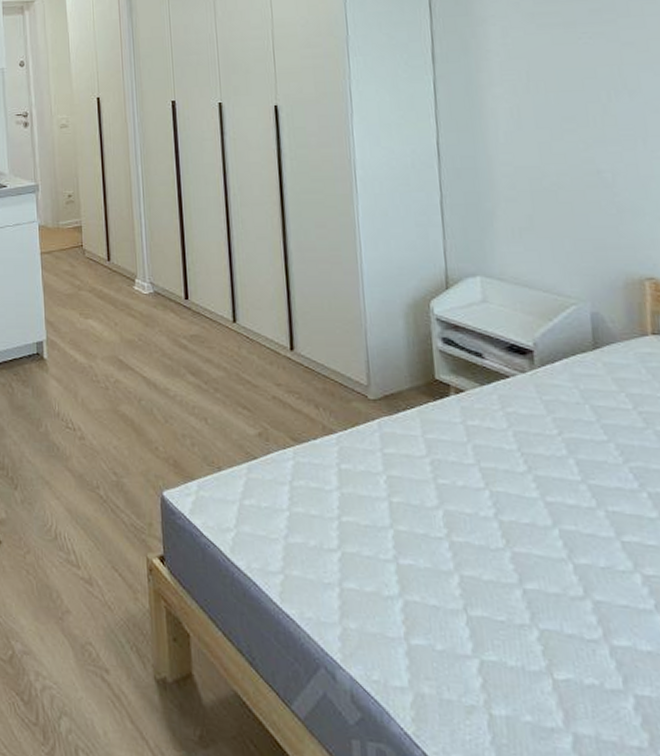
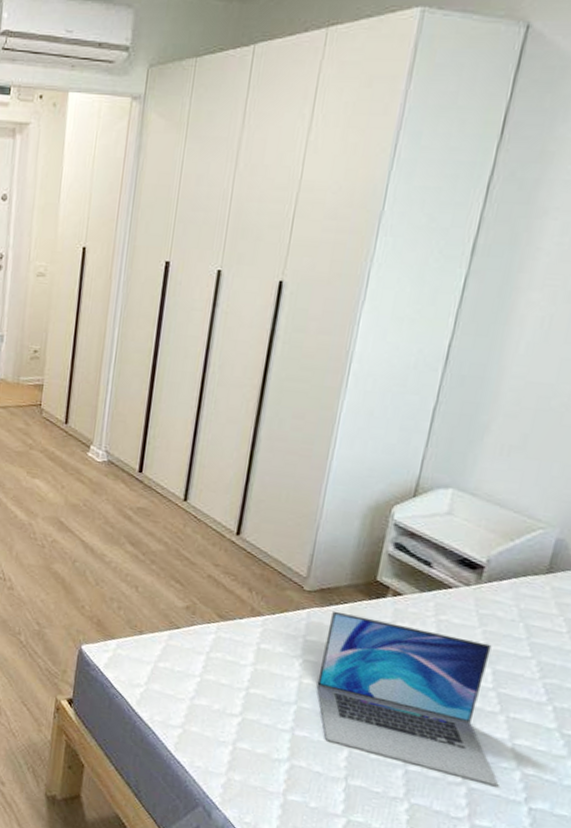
laptop: none [402,417,623,594] -> present [316,610,499,786]

